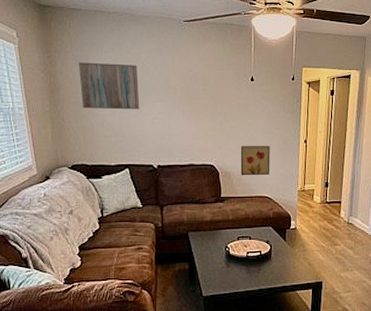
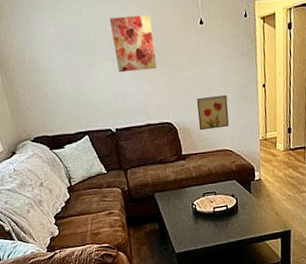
wall art: present [78,62,140,110] -> none [20,22,90,78]
wall art: none [166,65,206,114] -> present [109,14,157,73]

